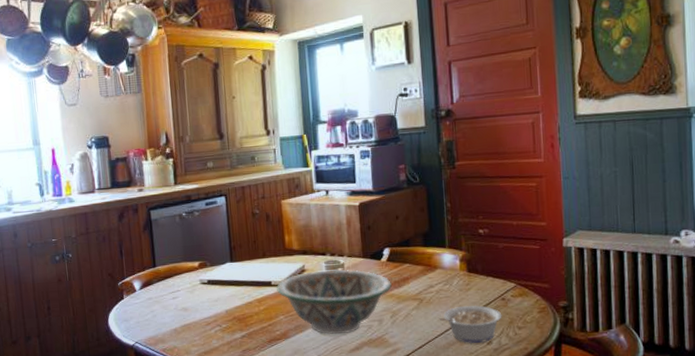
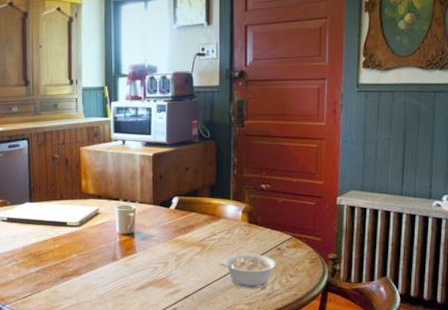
decorative bowl: present [276,269,392,335] -> none [71,214,178,274]

